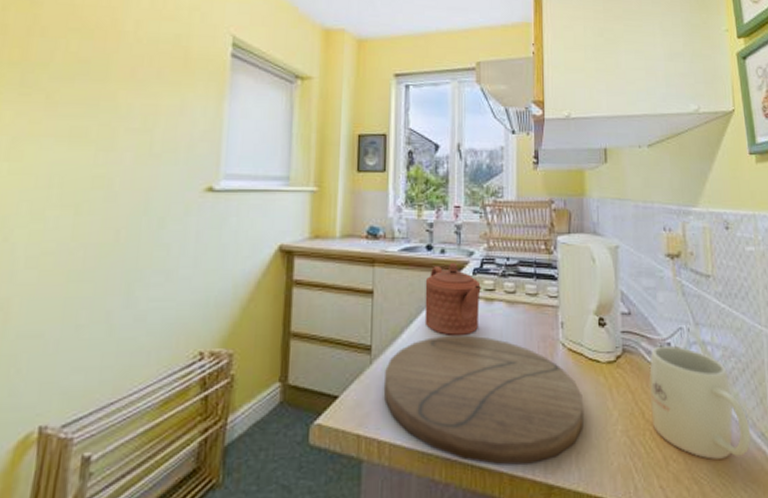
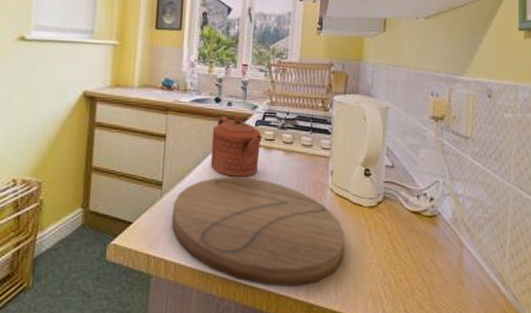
mug: present [649,345,751,459] -> none [403,195,489,291]

